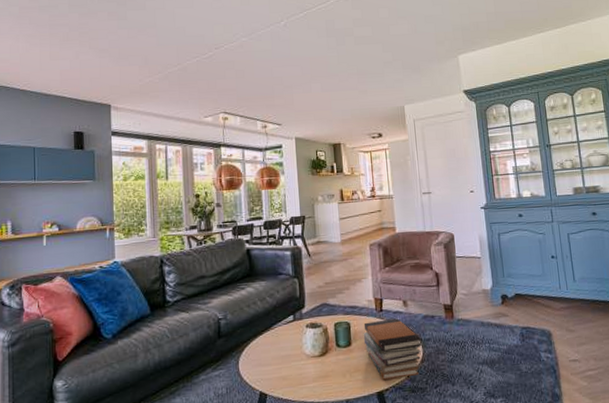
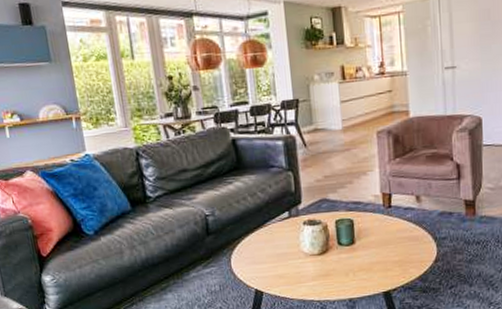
book stack: present [363,318,422,380] -> none [368,215,436,280]

